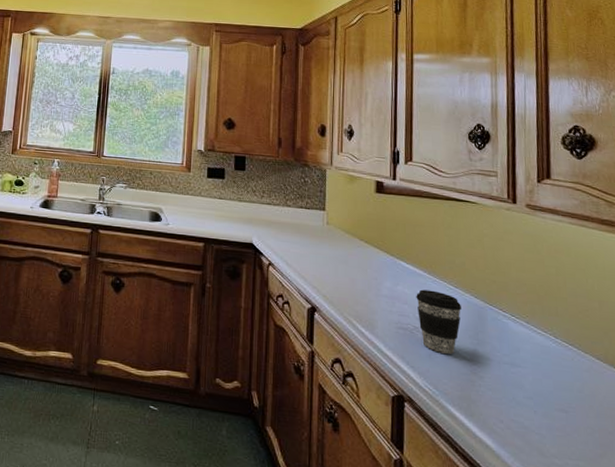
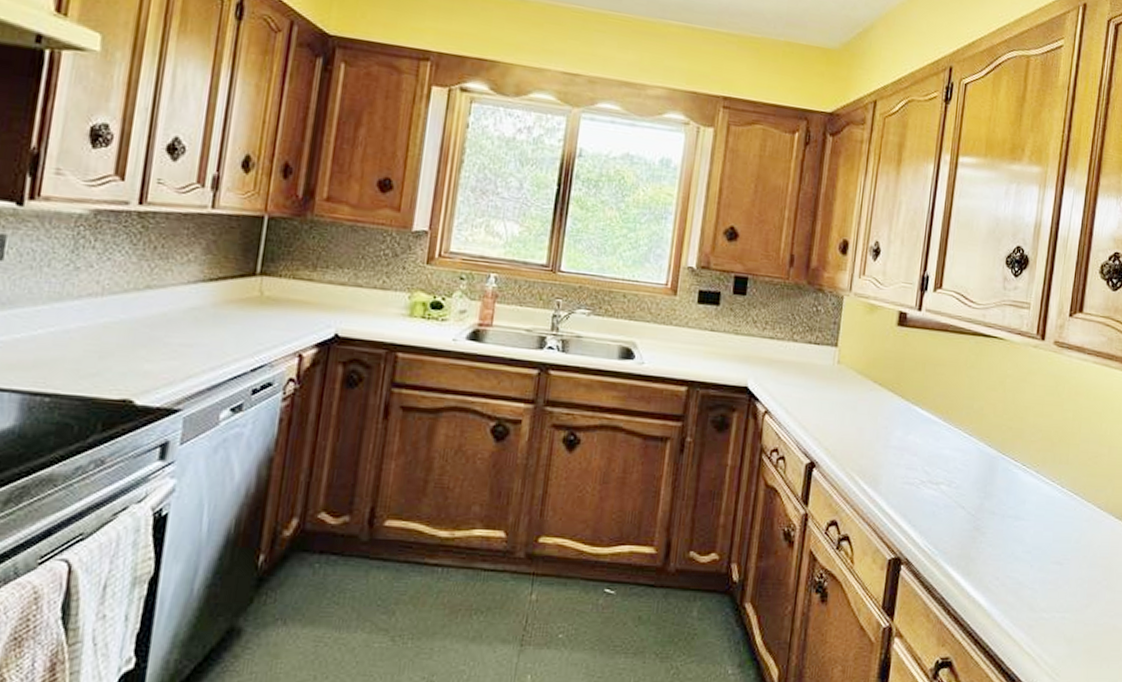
coffee cup: present [416,289,461,354] -> none [926,438,973,510]

